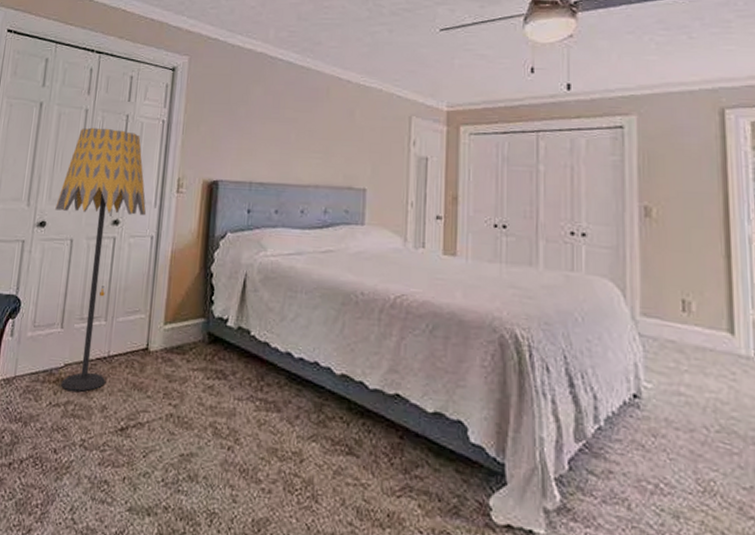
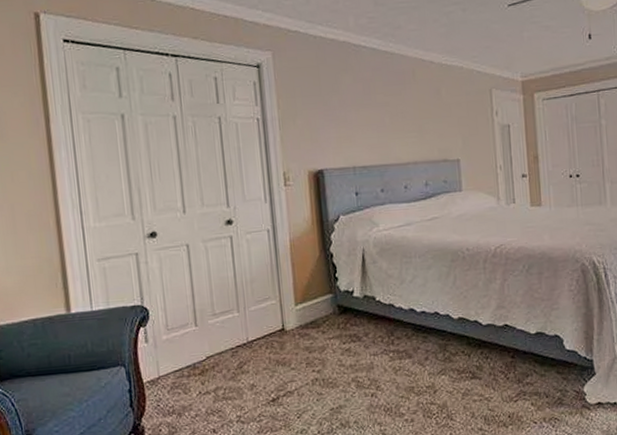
floor lamp: present [55,127,147,392] -> none [163,132,259,379]

